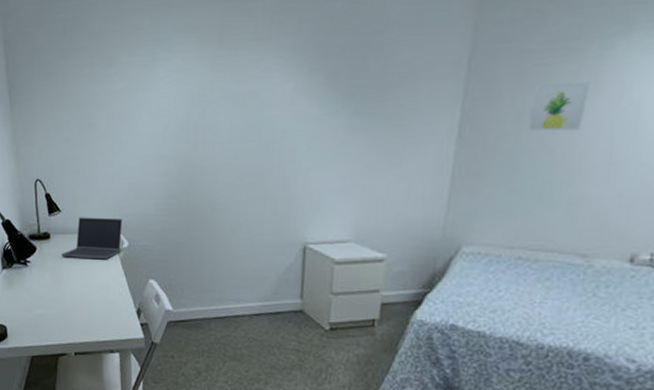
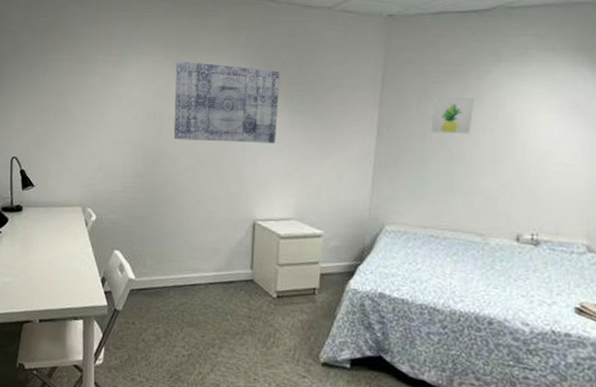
laptop computer: present [61,217,123,260] -> none [32,192,92,232]
wall art: none [211,56,338,153] -> present [173,61,280,143]

